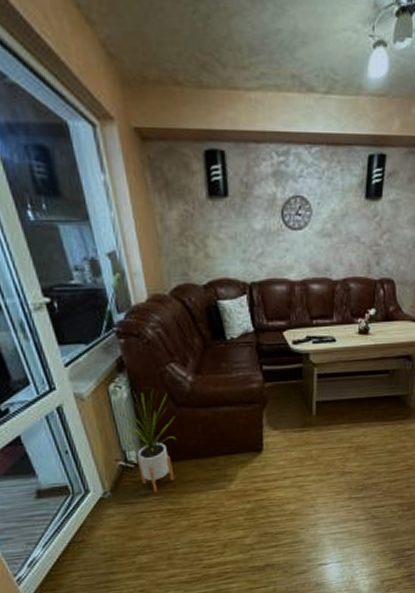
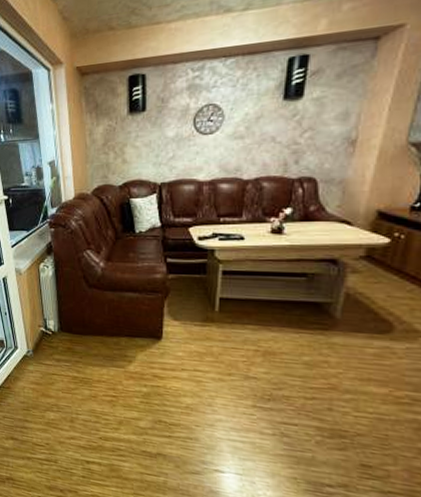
house plant: present [112,388,177,493] -> none [40,270,87,360]

